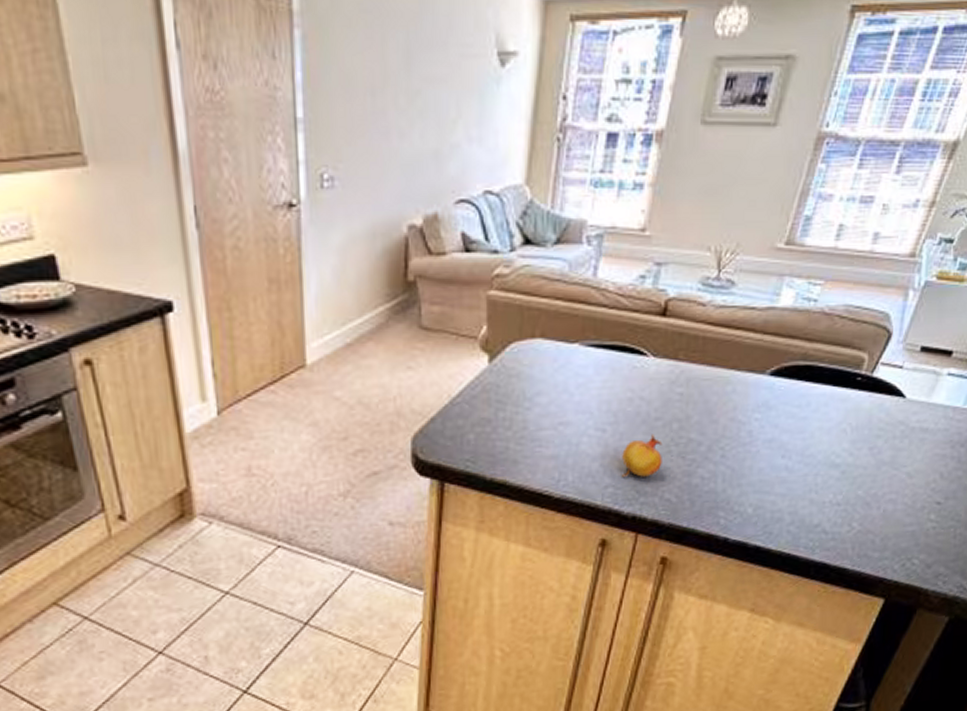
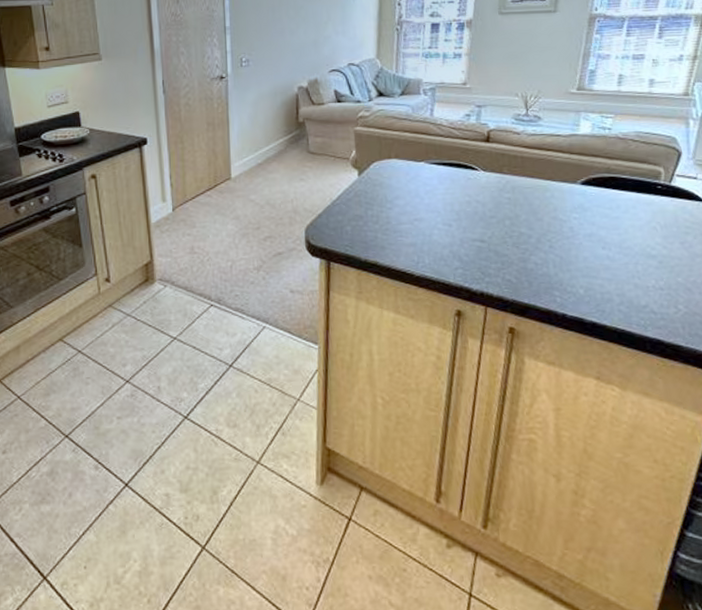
fruit: present [622,434,663,478] -> none [467,228,501,262]

